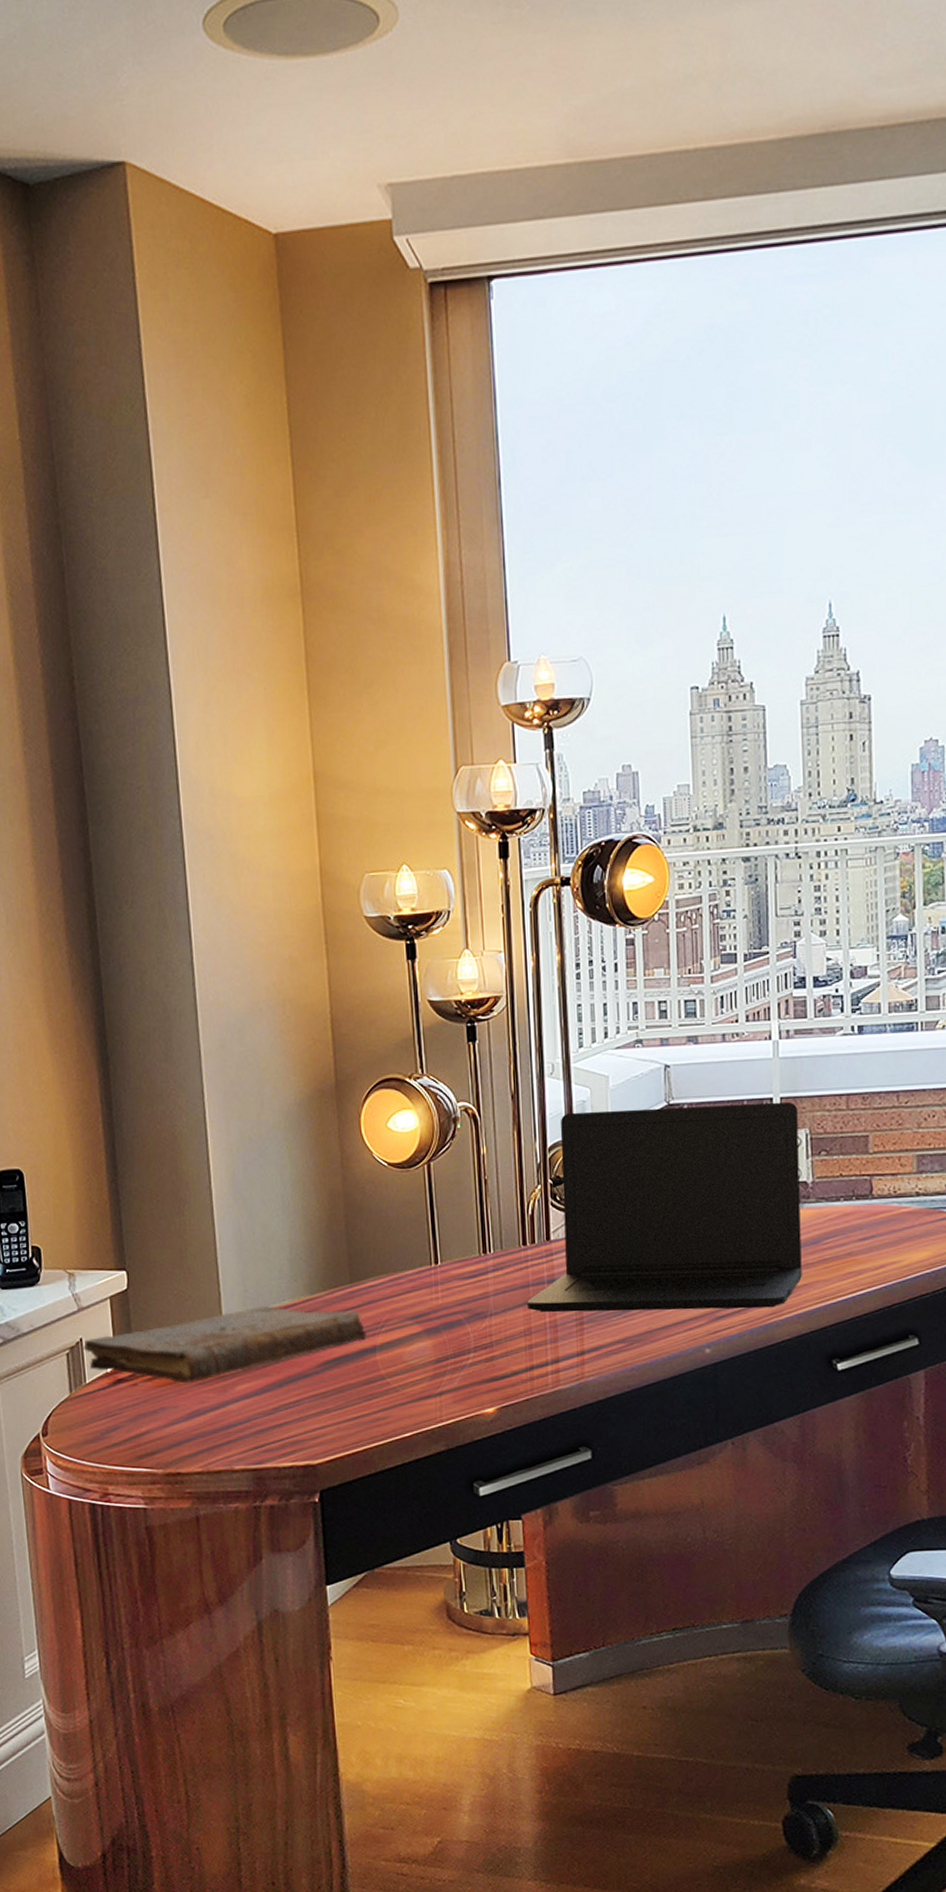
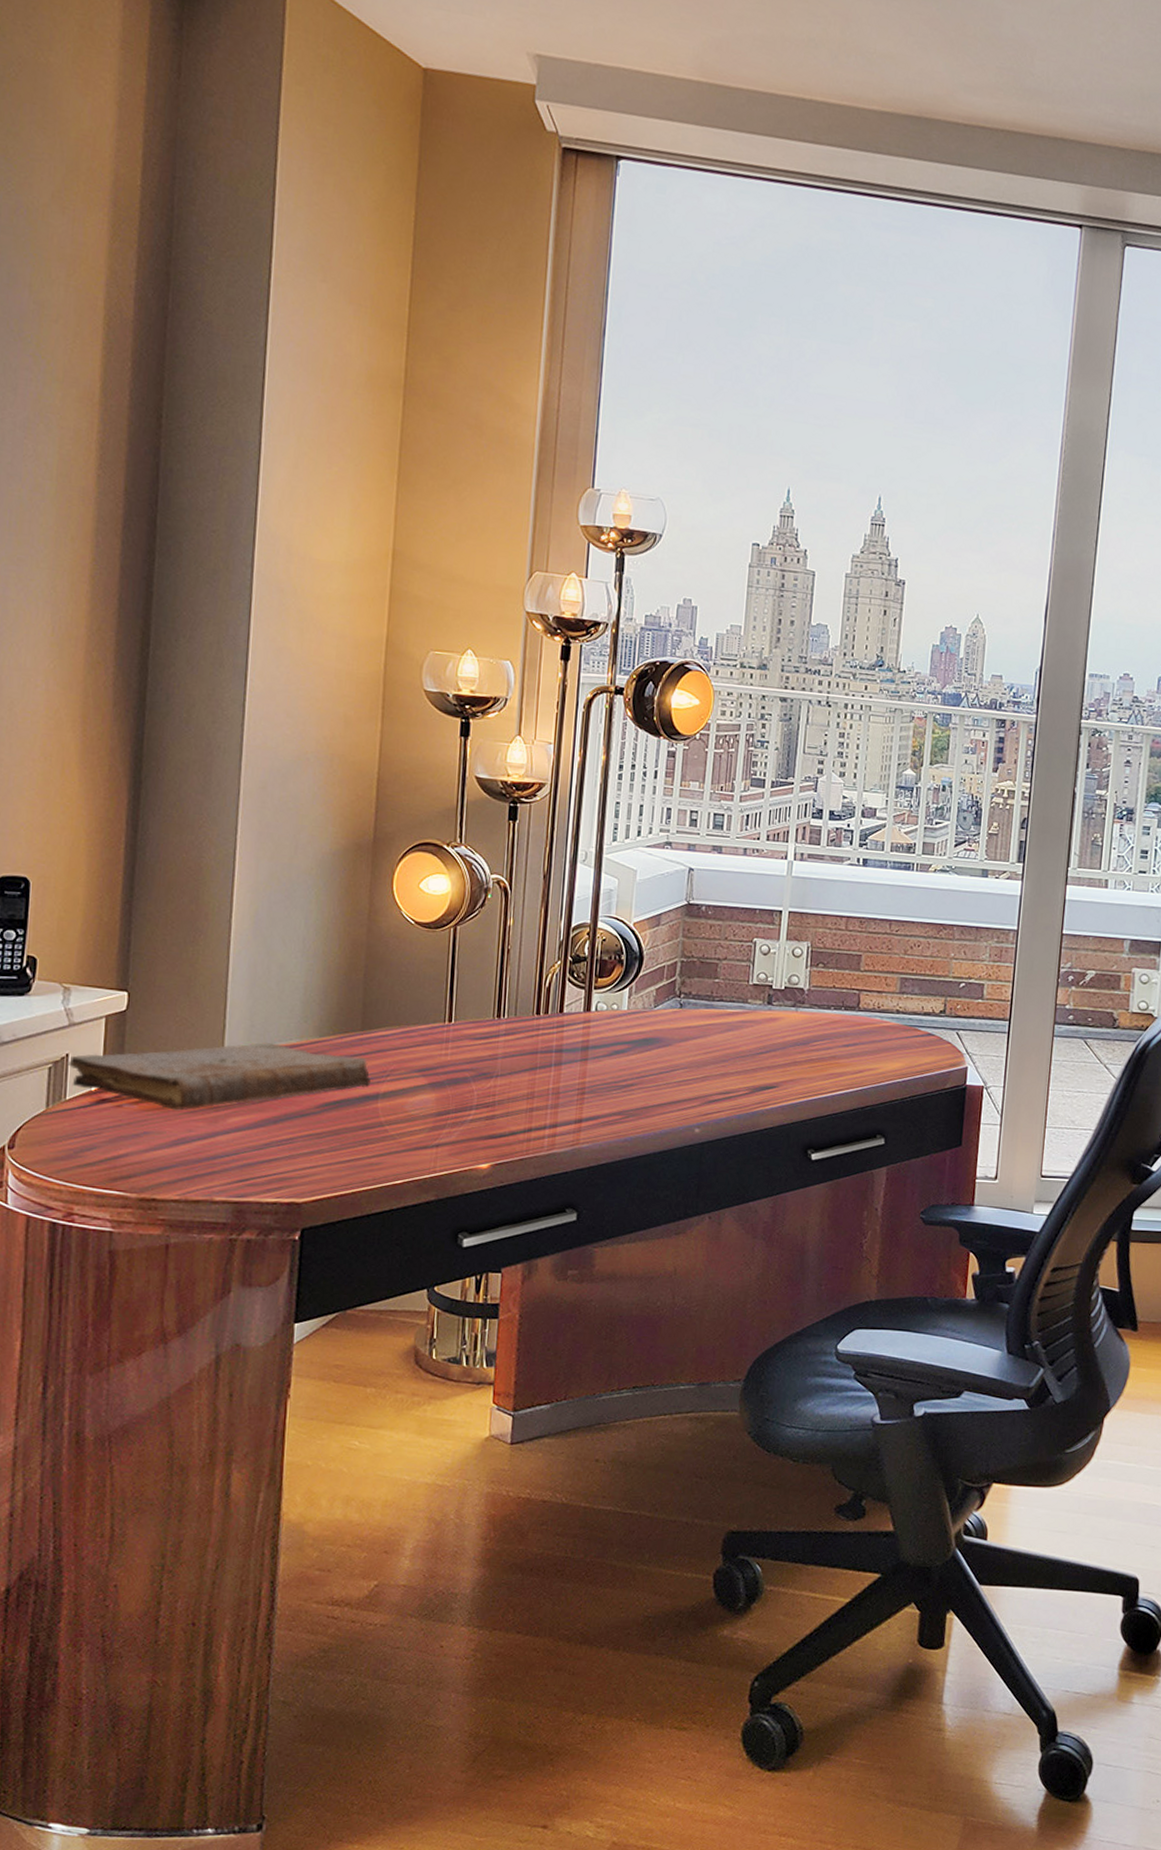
laptop: present [527,1101,802,1313] -> none [533,898,803,1098]

